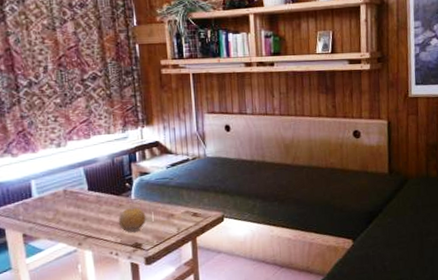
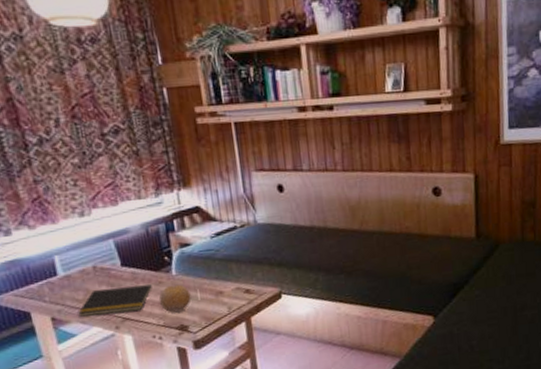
notepad: none [45,207,113,234] -> present [76,284,152,317]

